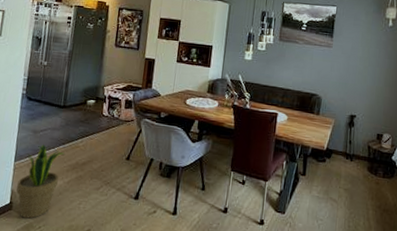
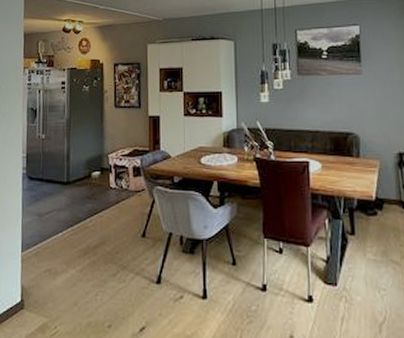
potted plant: present [16,144,66,219] -> none [27,229,75,318]

